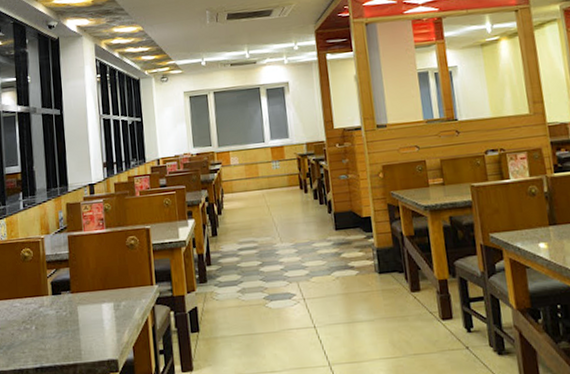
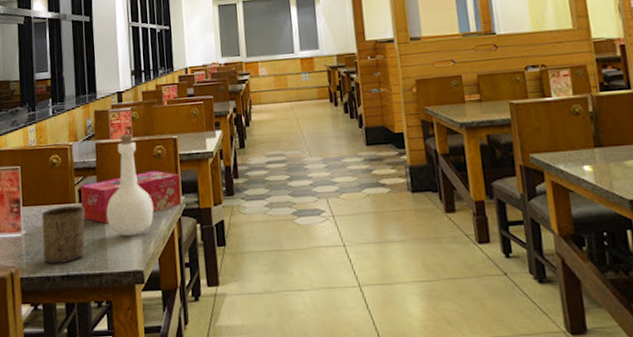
cup: none [13,298,59,356] -> present [41,206,85,264]
tissue box: none [52,260,155,315] -> present [80,170,182,224]
bottle: none [80,225,128,327] -> present [106,134,154,237]

